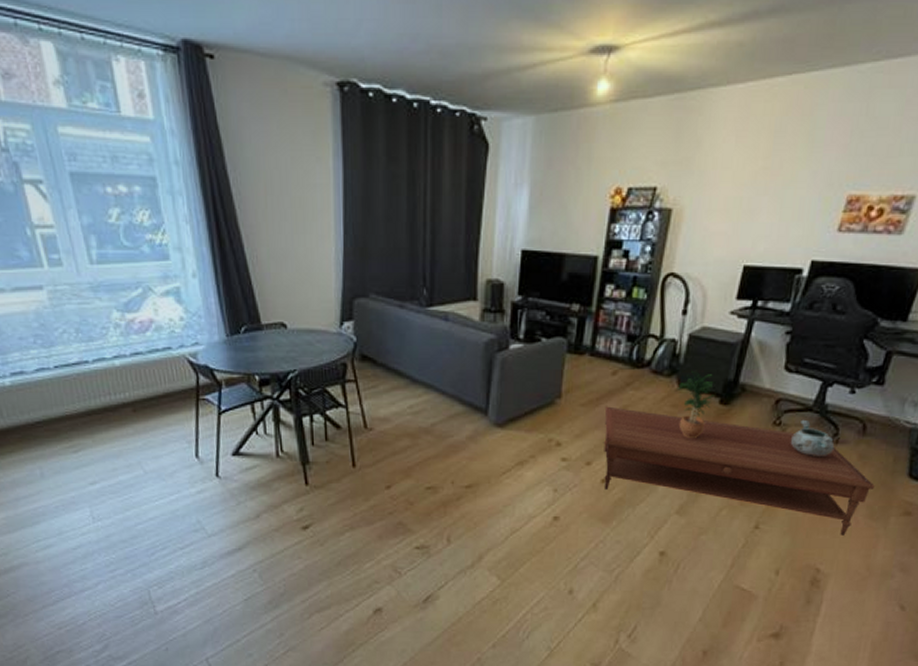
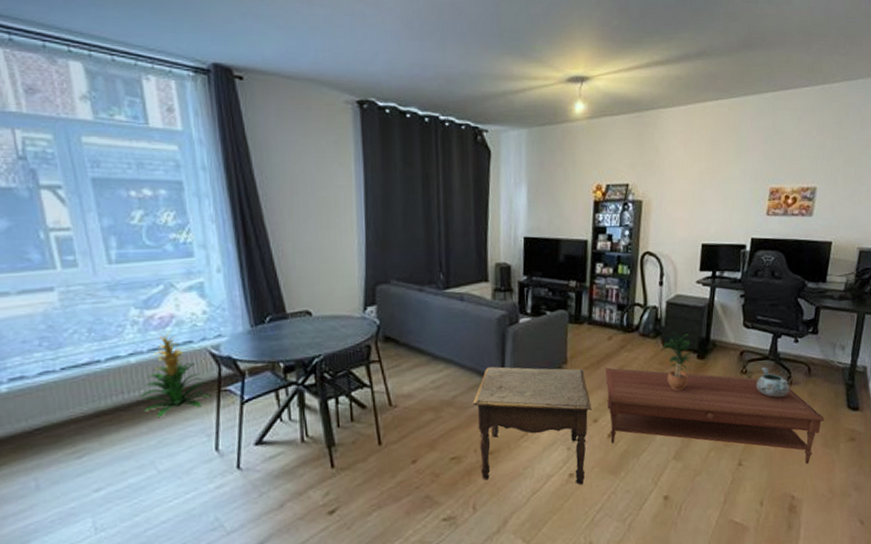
indoor plant: none [126,337,190,420] -> present [141,332,211,417]
side table: none [452,394,586,530] -> present [473,366,593,486]

